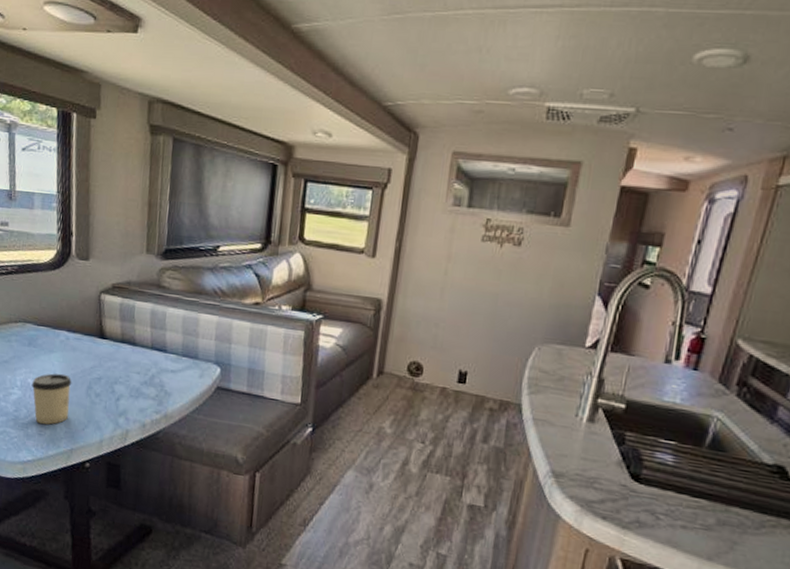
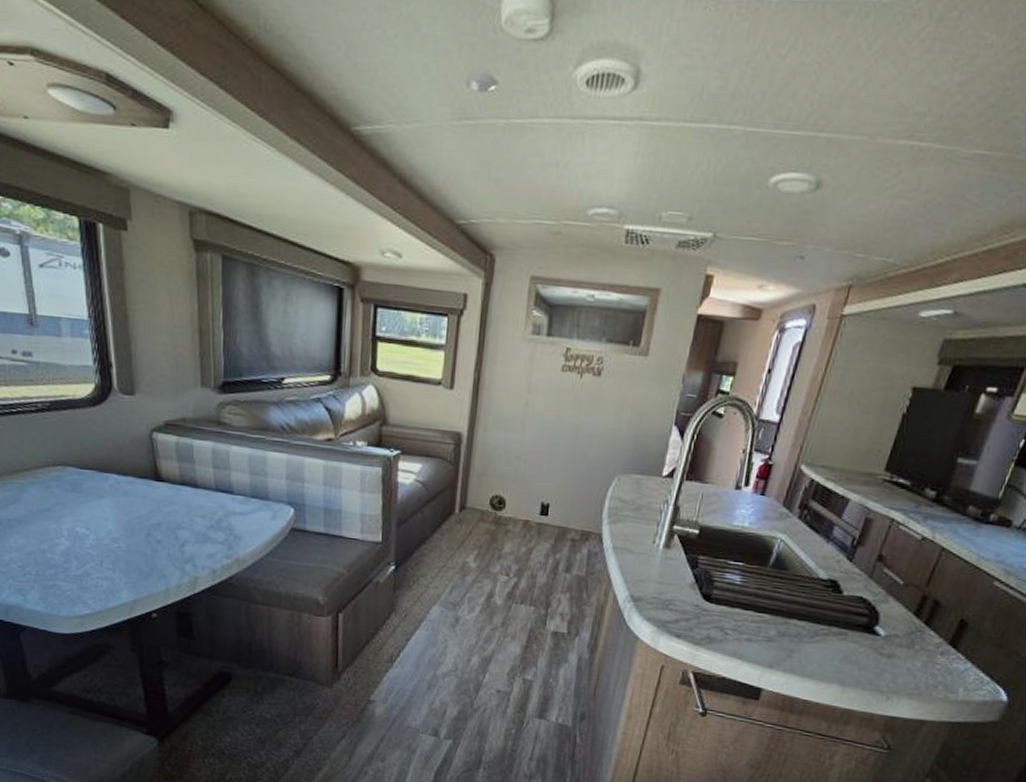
cup: present [31,373,72,425] -> none [81,520,128,576]

